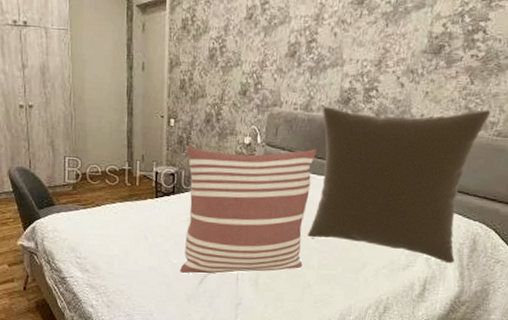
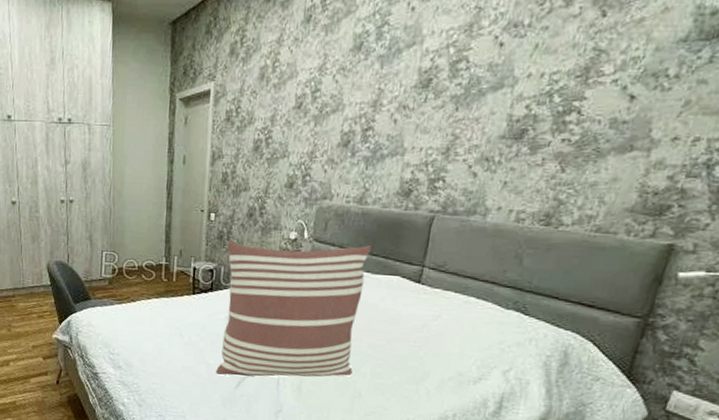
pillow: present [307,107,491,264] -> none [358,199,588,379]

